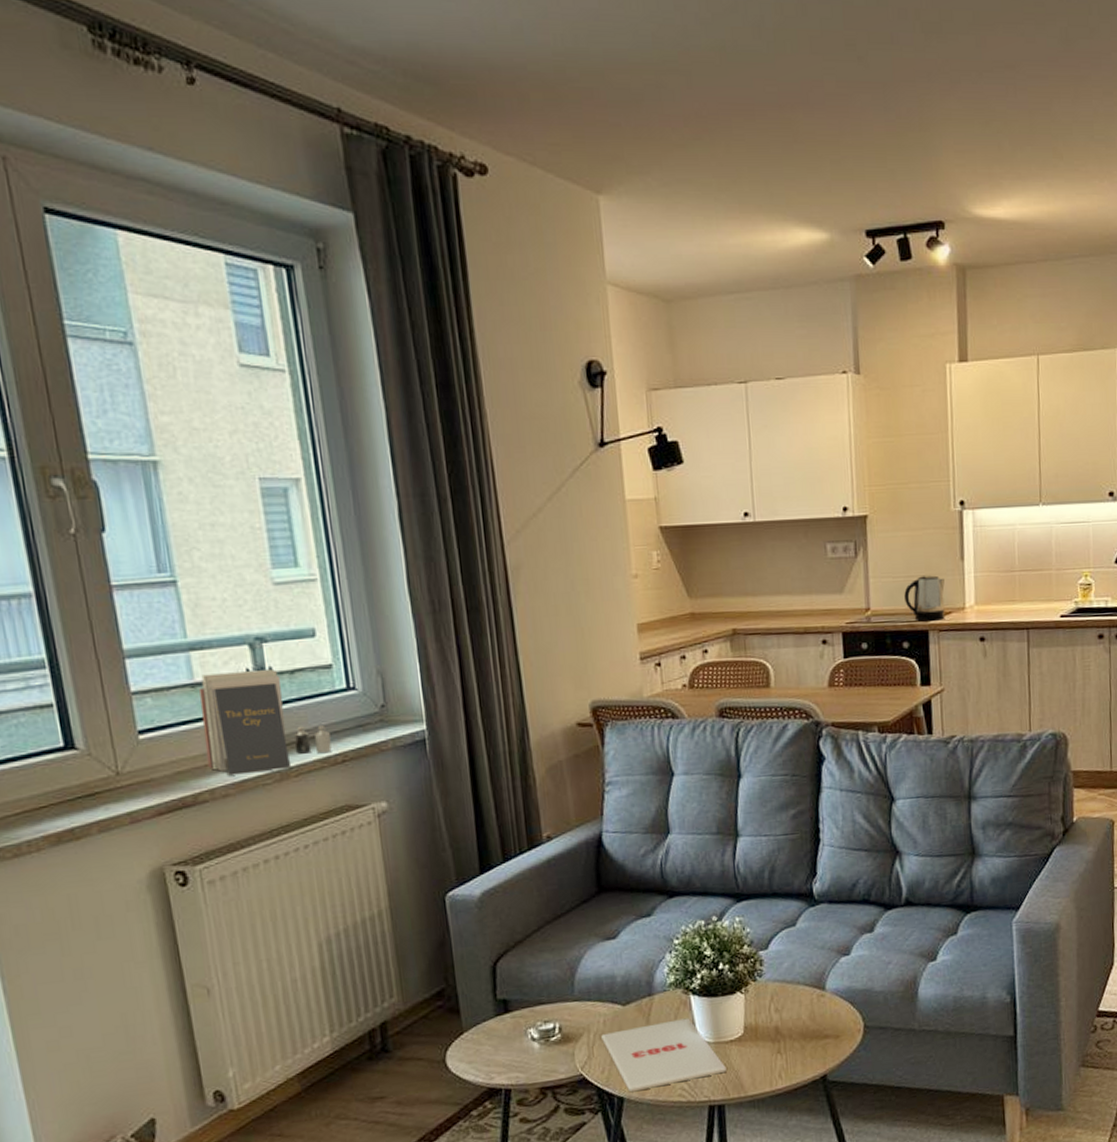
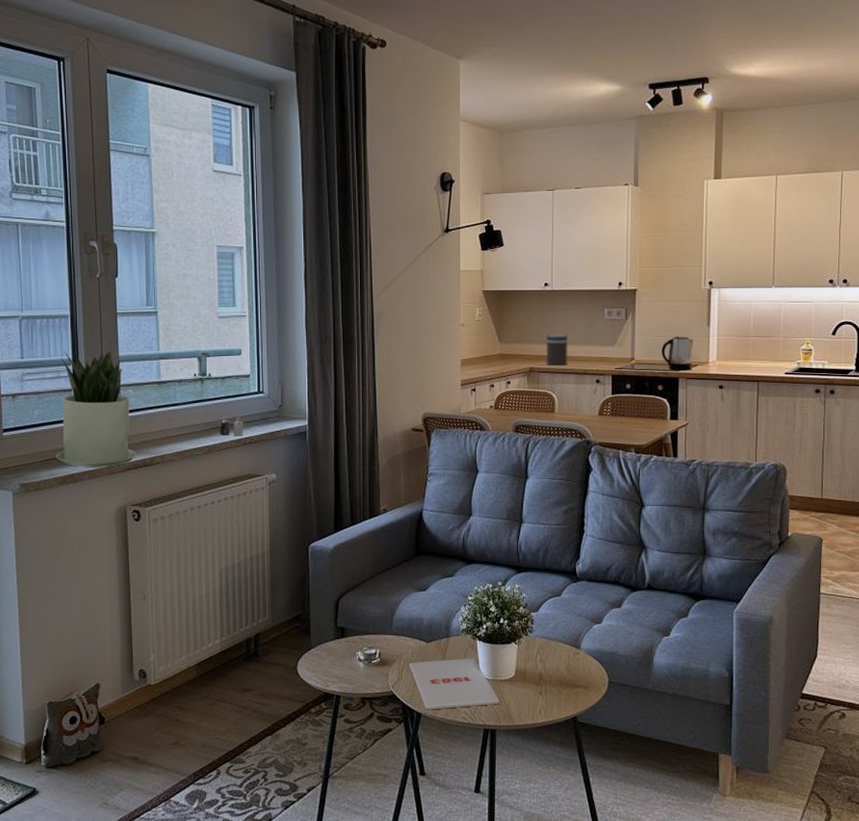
planter: none [27,640,170,817] -> present [55,349,136,467]
books: present [199,670,290,776] -> none [162,376,216,447]
cylinder: none [751,582,783,625] -> present [546,335,568,366]

